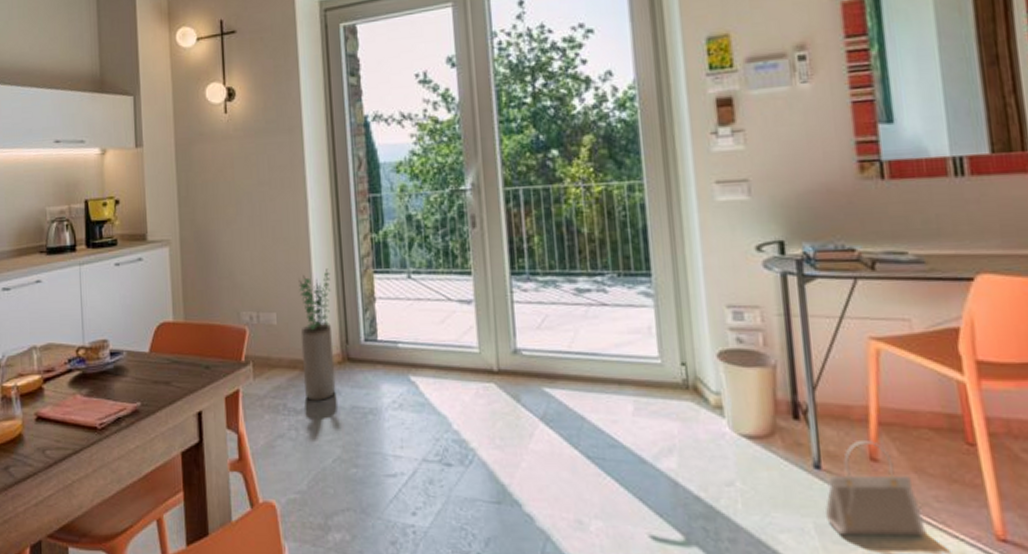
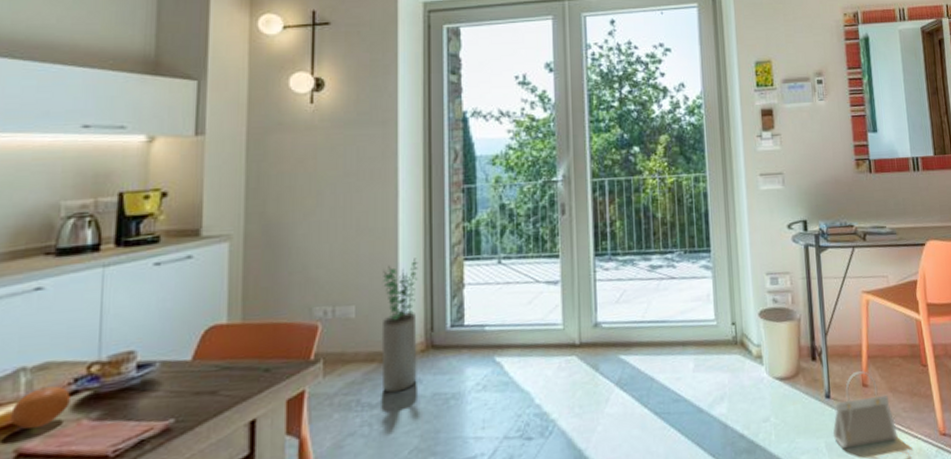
fruit: none [30,364,67,397] -> present [10,386,70,429]

